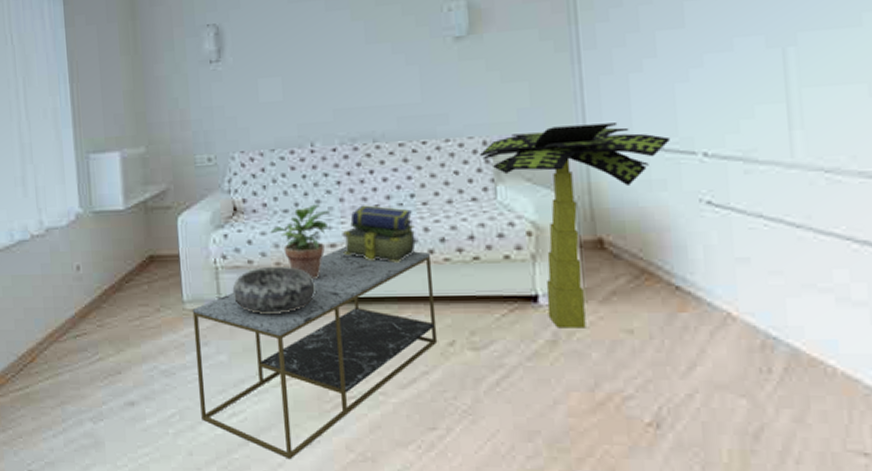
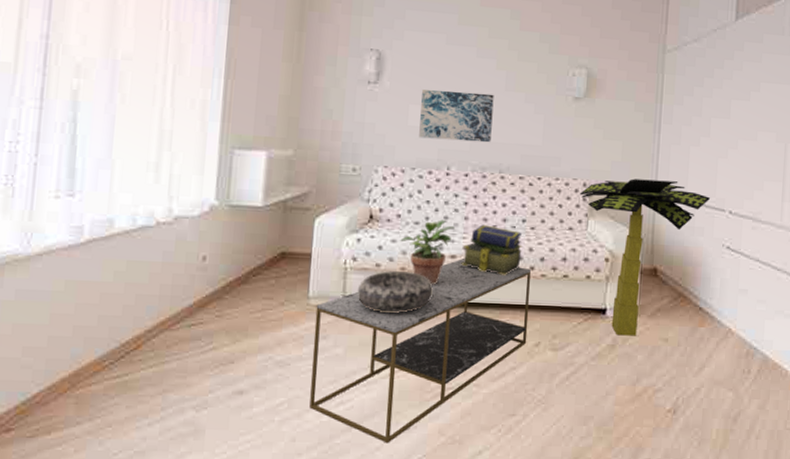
wall art: none [269,51,358,115] -> present [419,89,494,143]

